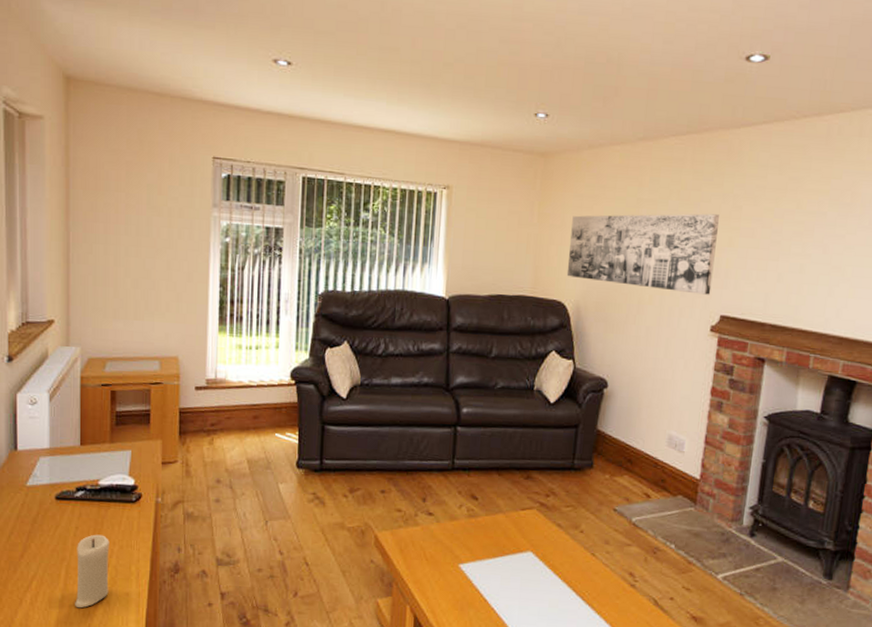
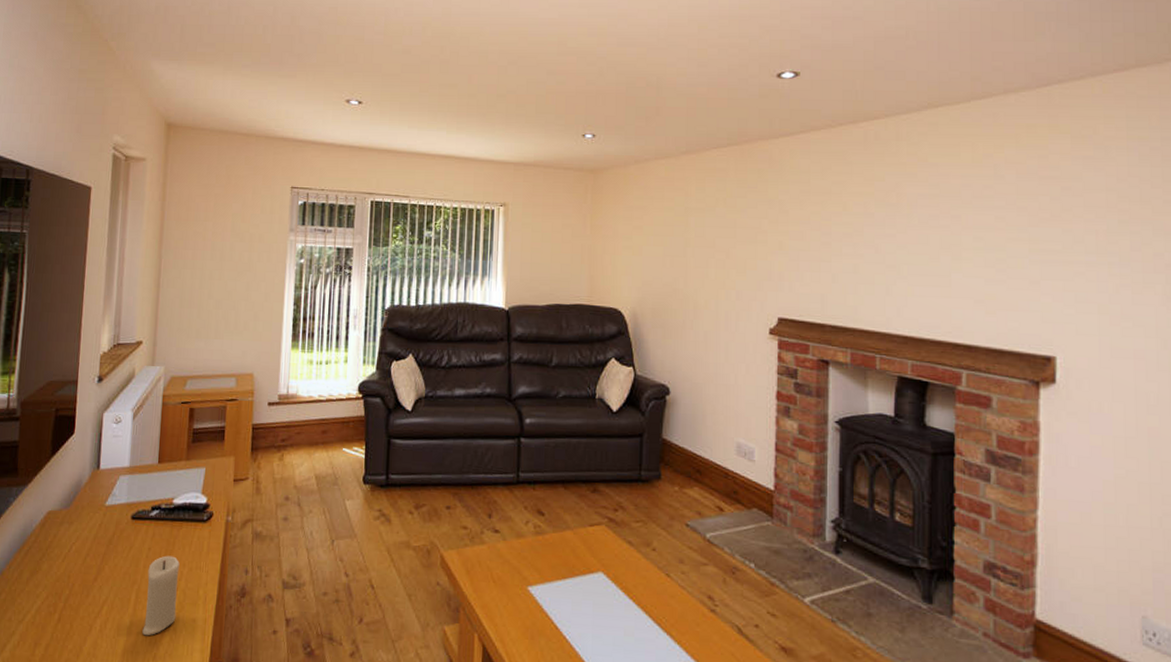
wall art: present [566,213,720,295] -> none [621,219,768,298]

